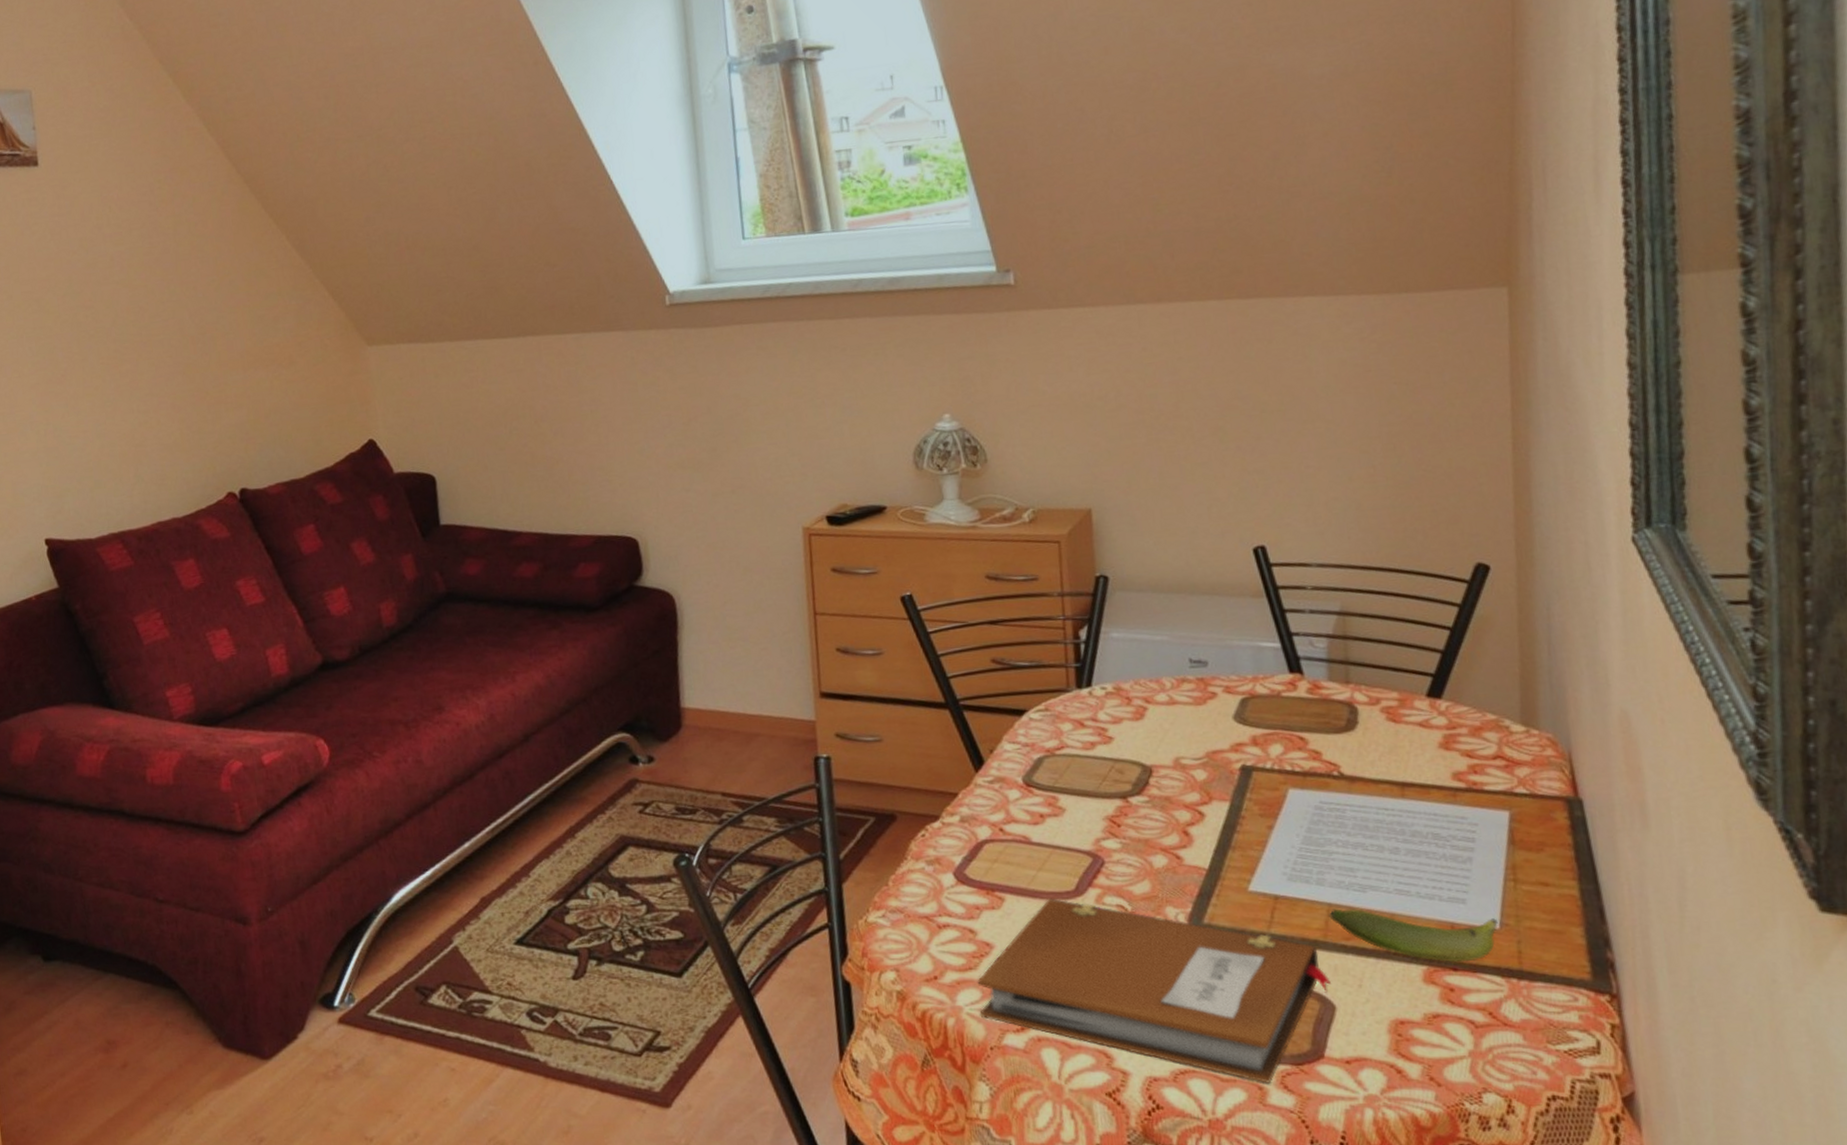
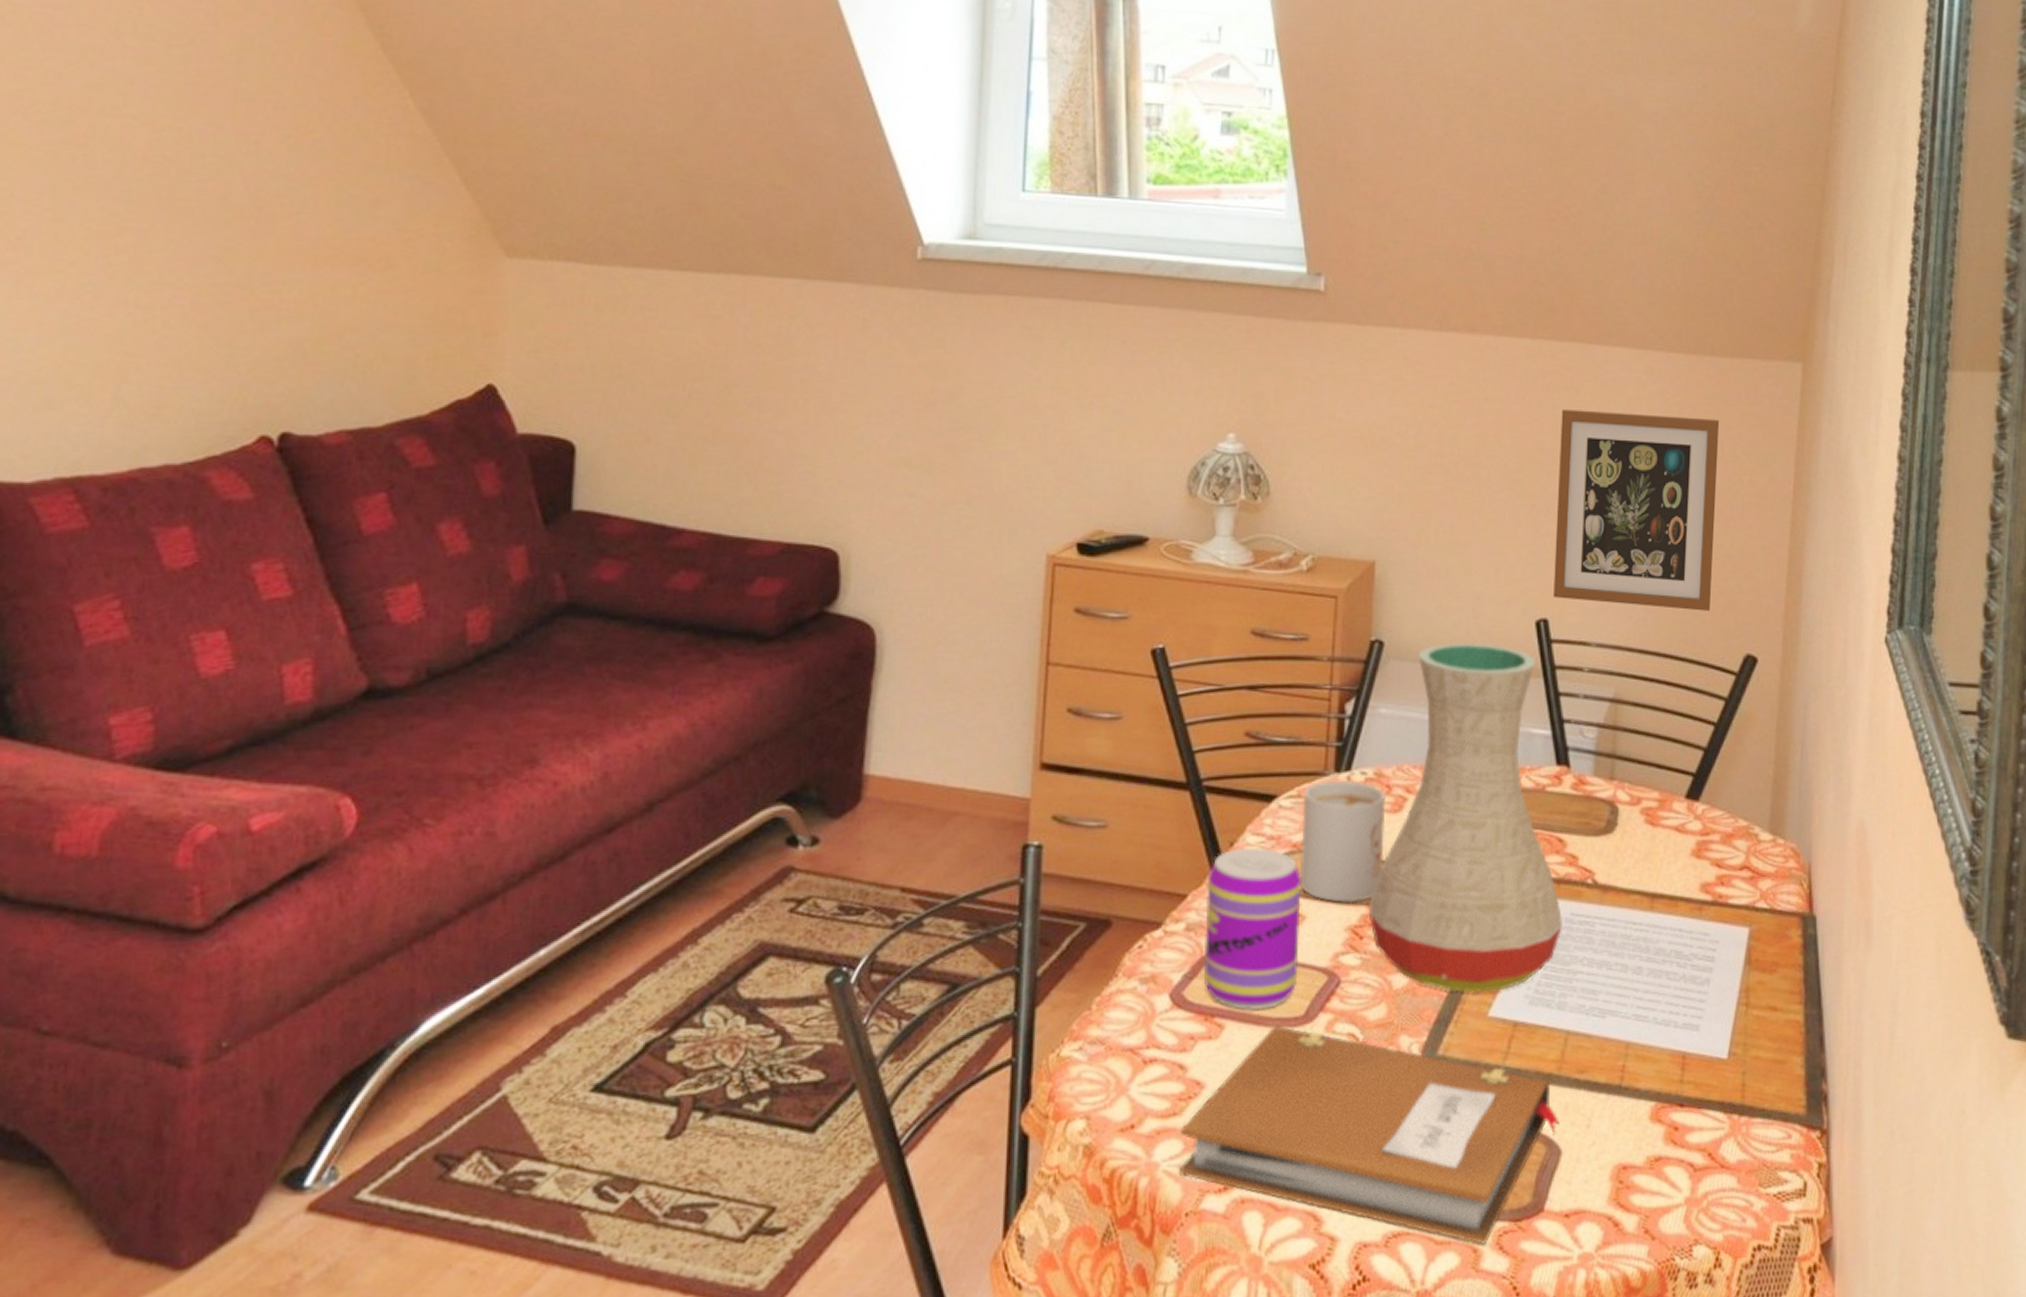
beverage can: none [974,753,1065,887] -> present [1203,848,1301,1011]
mug: none [1050,694,1132,797] -> present [1300,780,1386,903]
vase: none [1122,571,1313,871] -> present [1368,642,1564,993]
picture frame: none [1255,350,1433,528] -> present [1553,409,1720,612]
banana: present [1329,908,1498,963] -> none [1566,1036,1727,1098]

